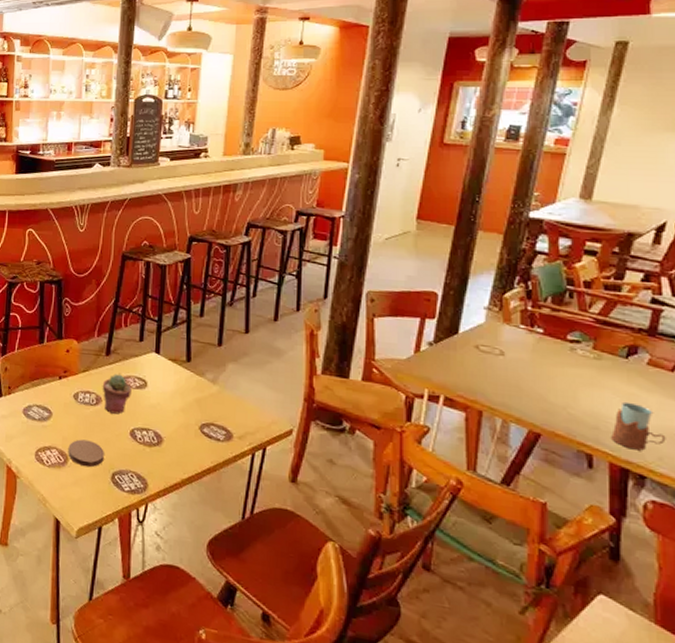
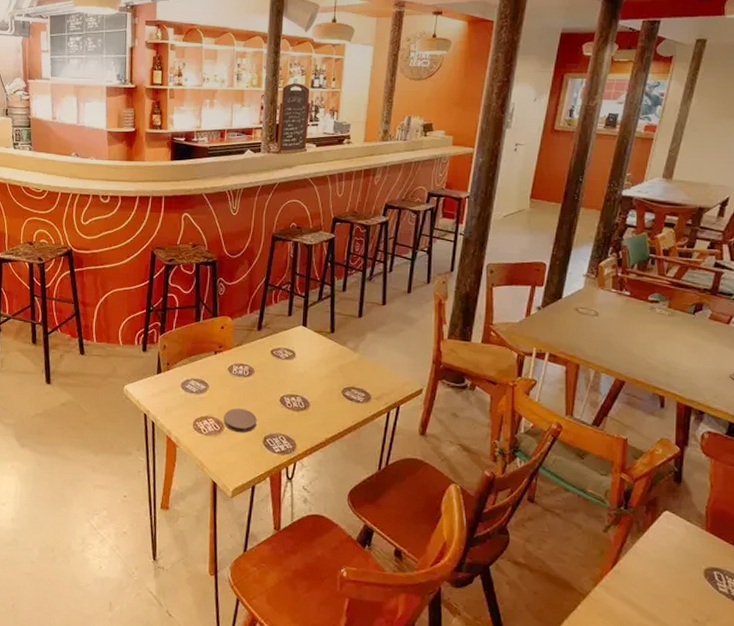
potted succulent: present [102,373,132,414] -> none [254,346,281,384]
drinking glass: present [611,401,666,451] -> none [679,350,721,391]

